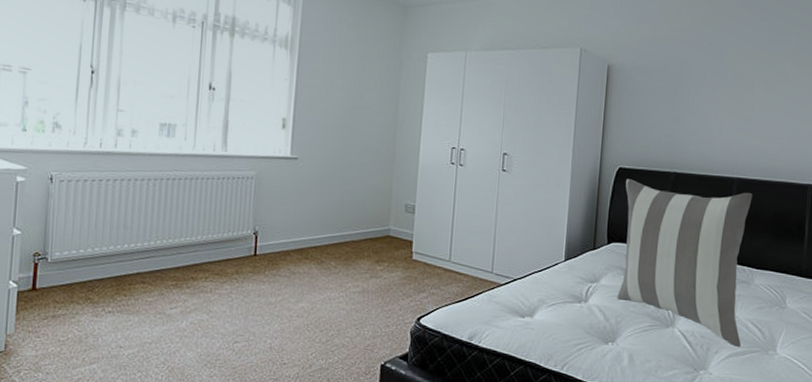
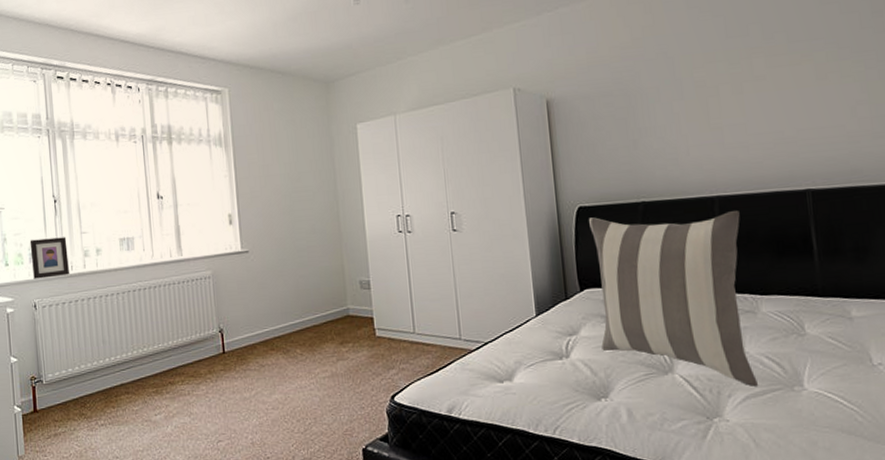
picture frame: none [54,108,100,152] -> present [30,237,69,279]

